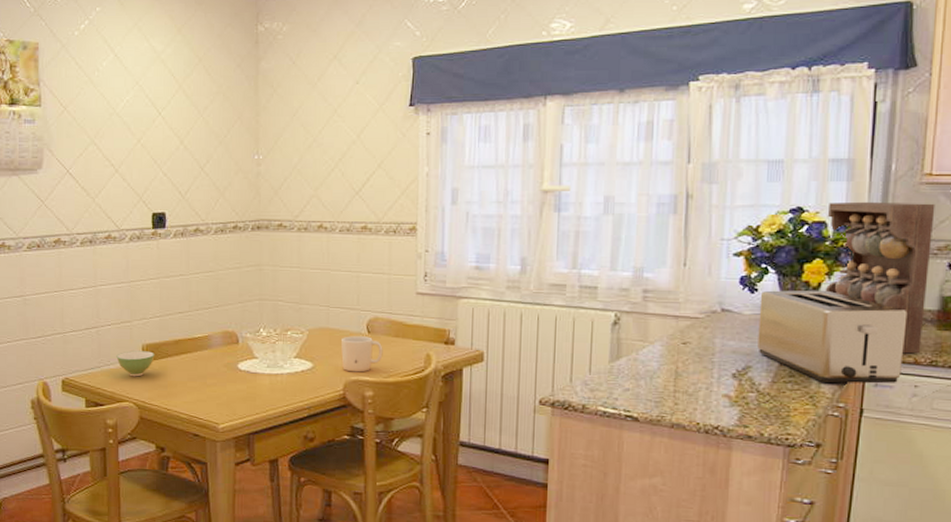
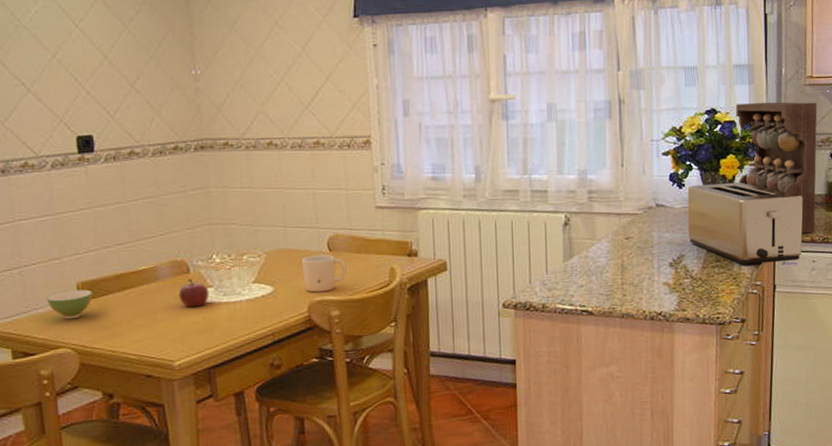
fruit: none [227,349,255,376] -> present [178,279,210,308]

